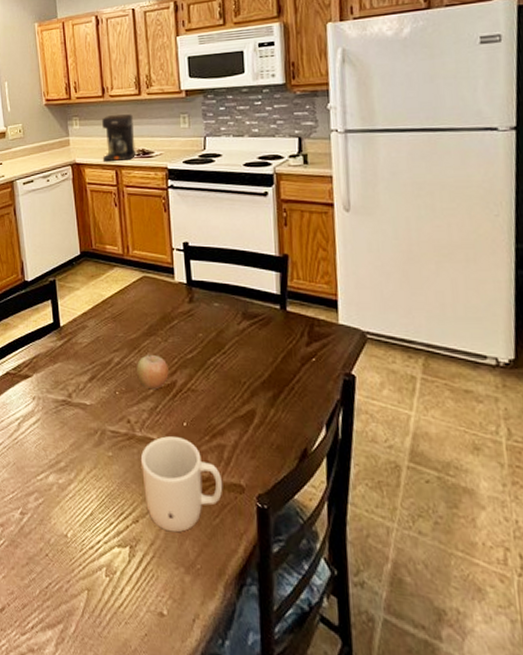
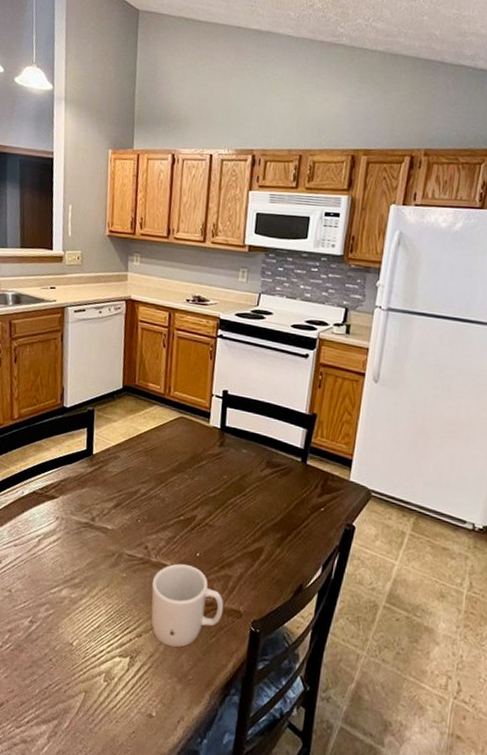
coffee maker: present [101,114,137,161] -> none [158,257,194,305]
fruit: present [137,354,169,390] -> none [160,488,191,522]

